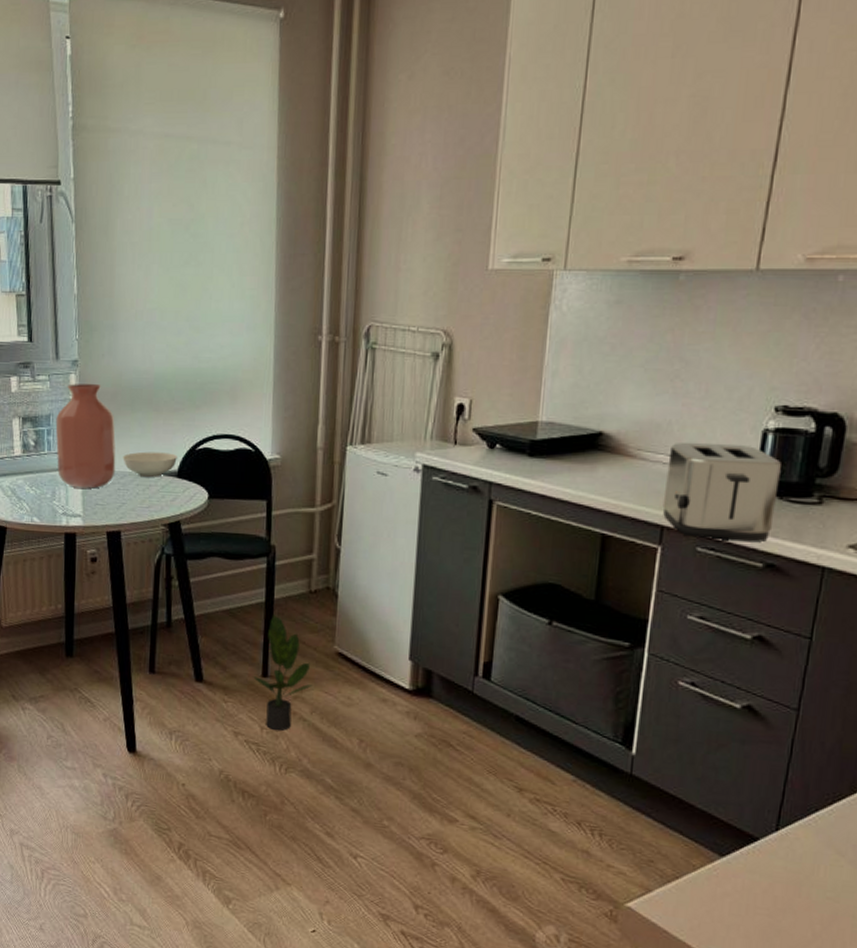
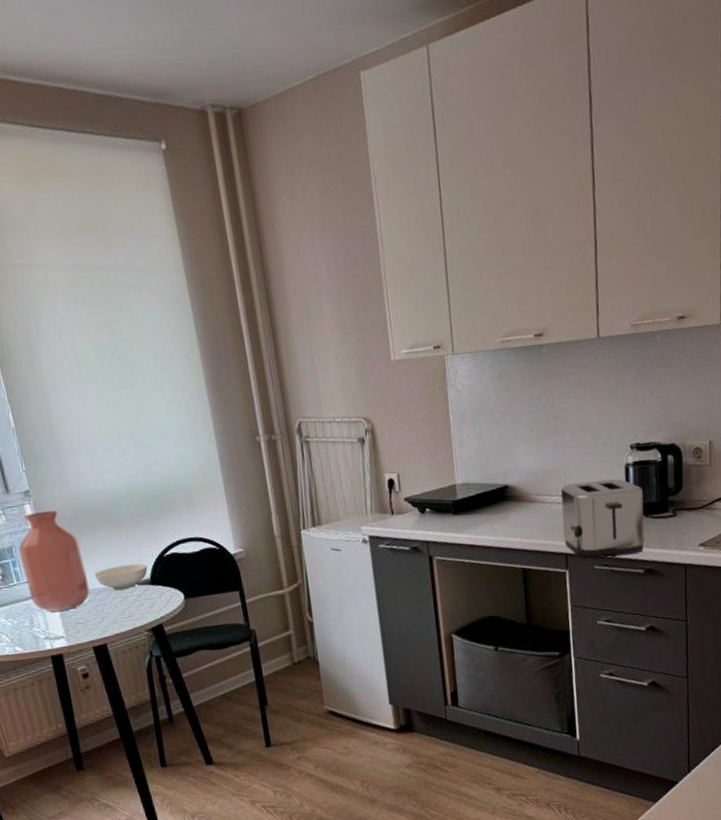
potted plant: present [252,613,313,731] -> none [257,689,312,791]

